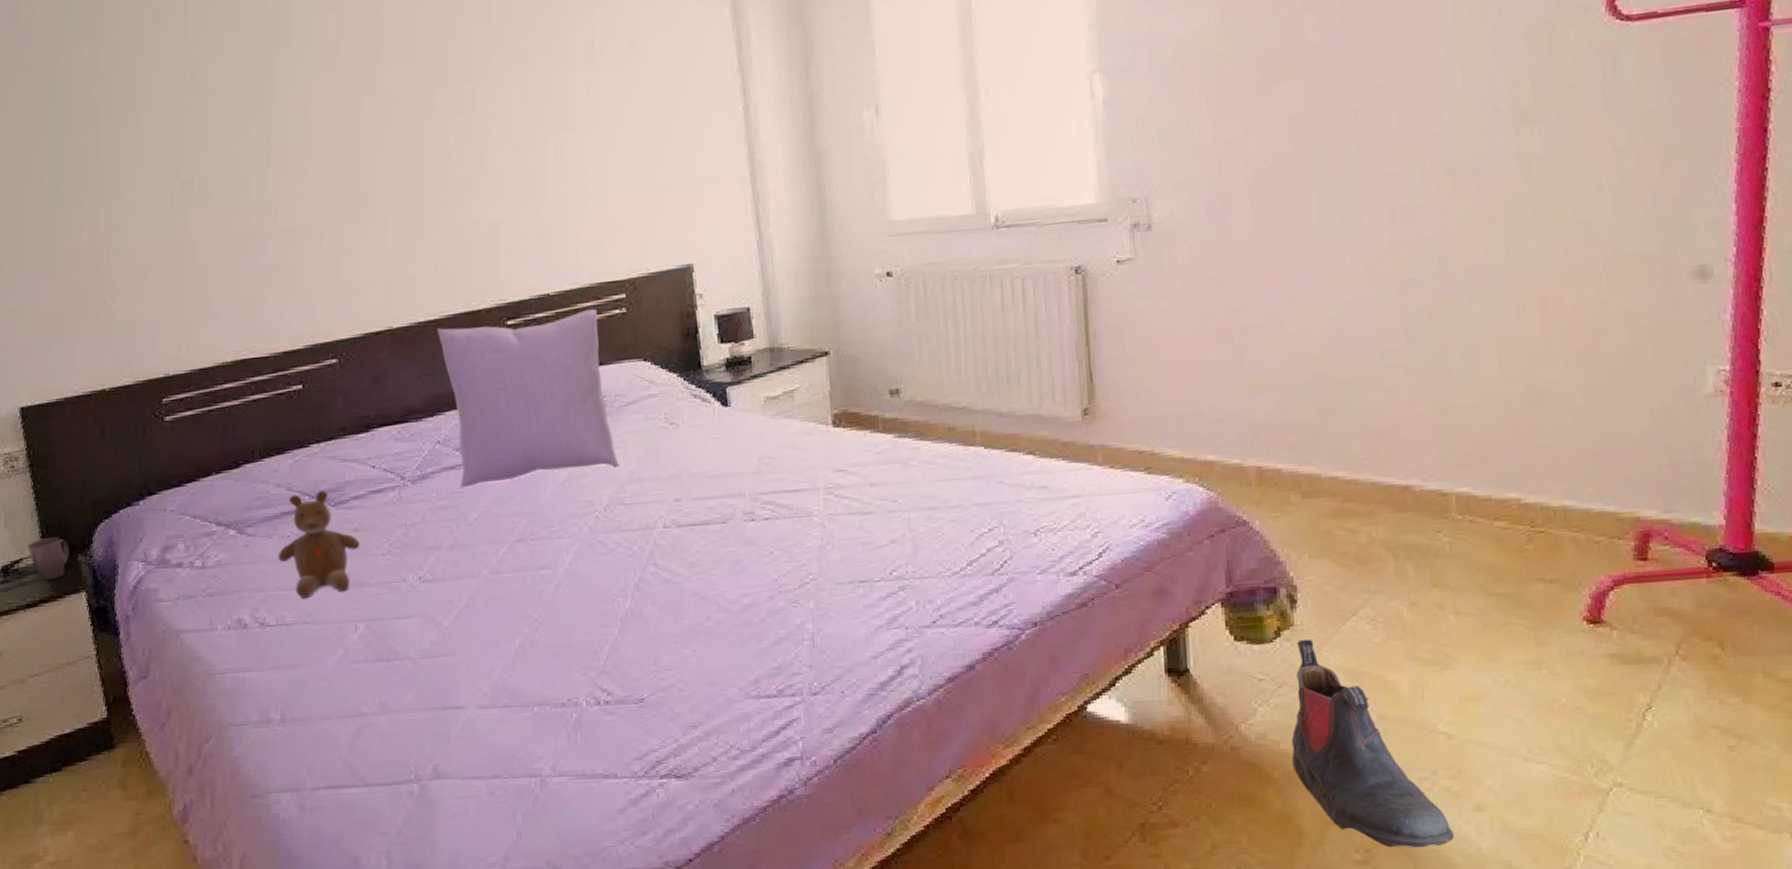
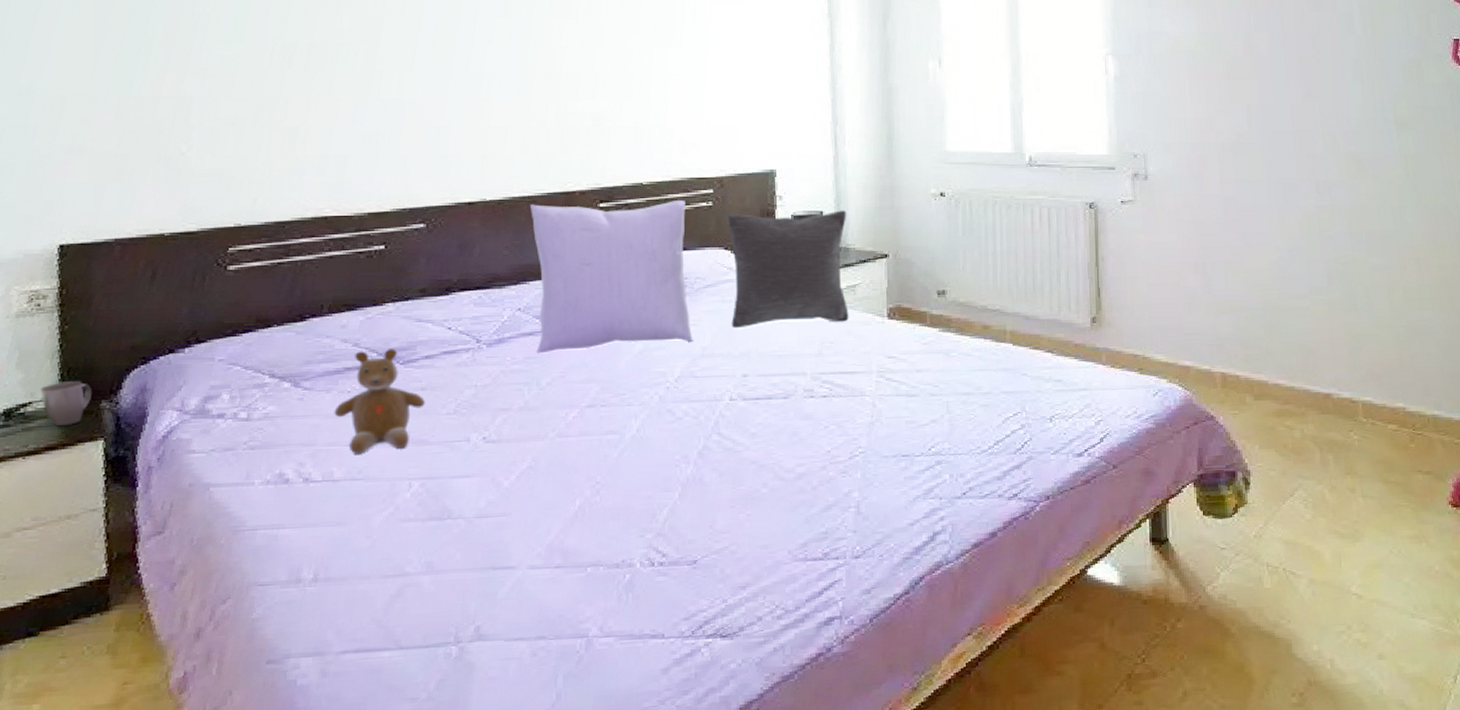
pillow: none [644,304,788,449] -> present [728,210,849,329]
boot: present [1291,639,1454,848] -> none [1245,515,1364,692]

